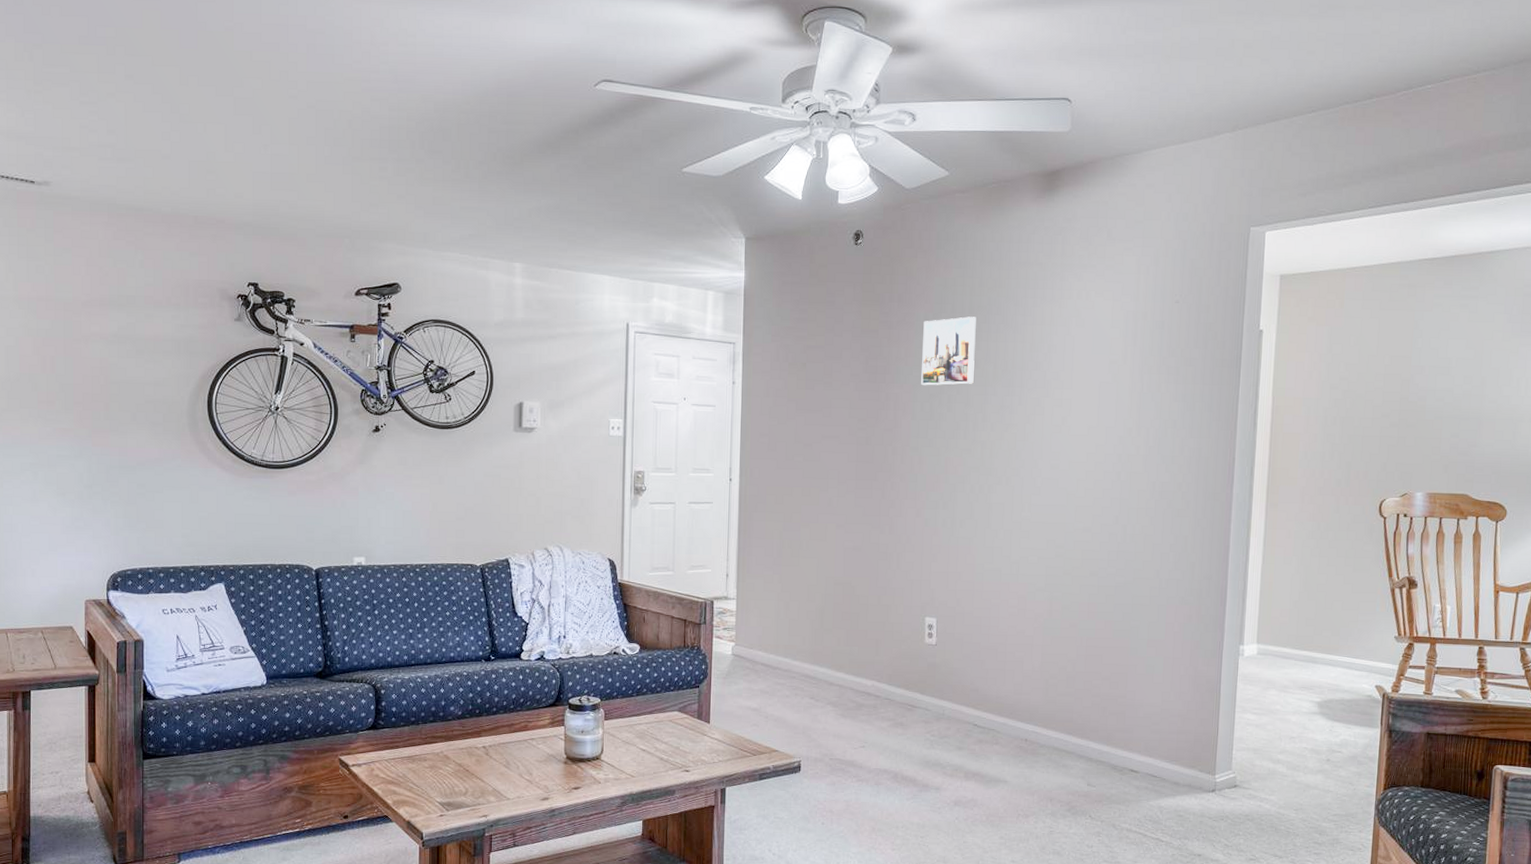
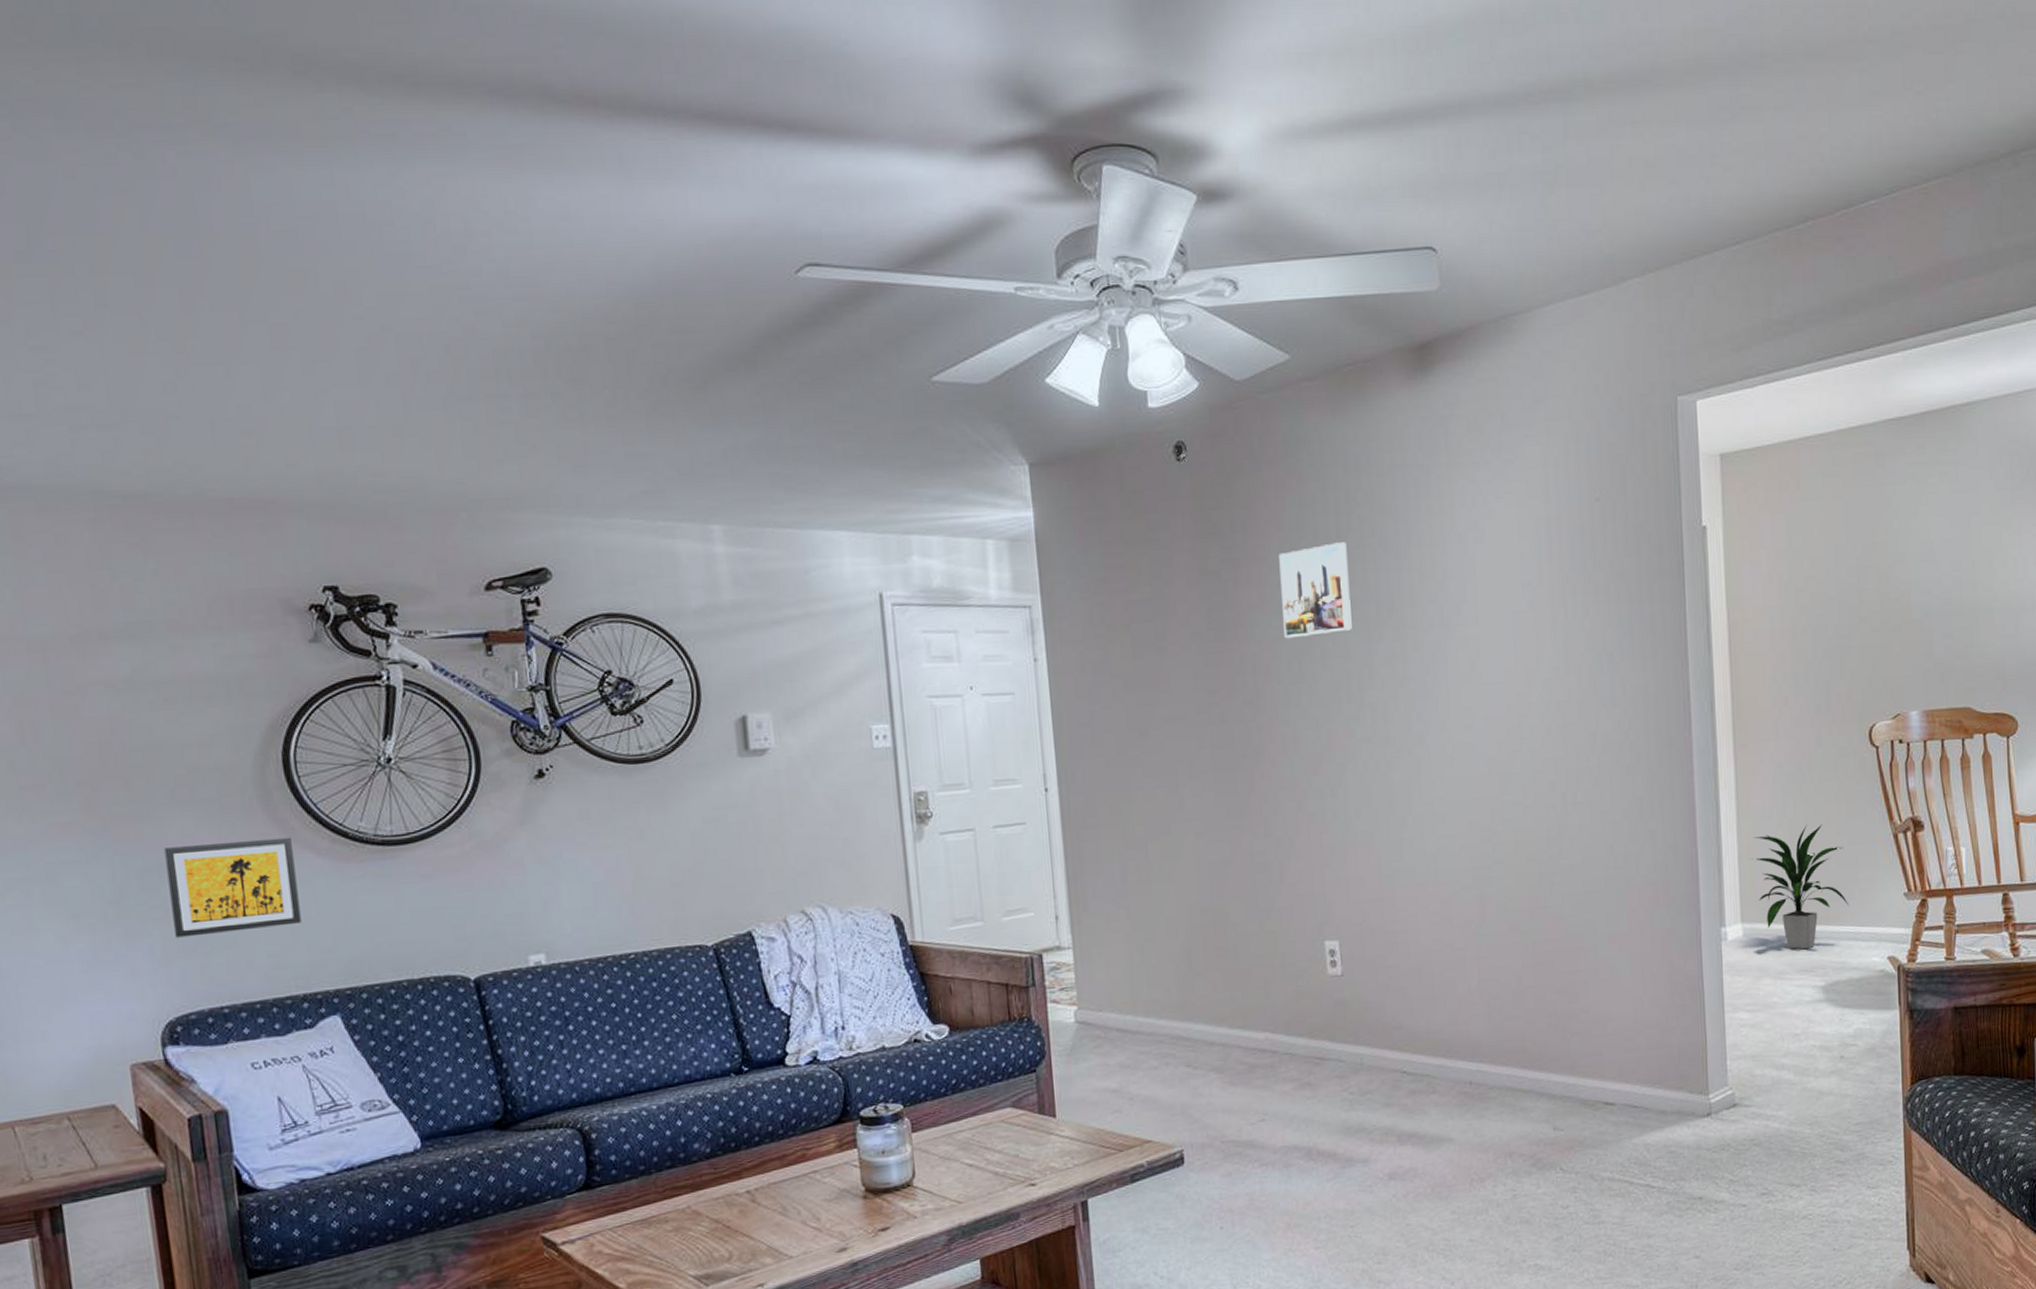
wall art: none [124,453,208,517] -> present [164,837,302,938]
indoor plant: none [1271,572,1348,671] -> present [1752,823,1848,950]

